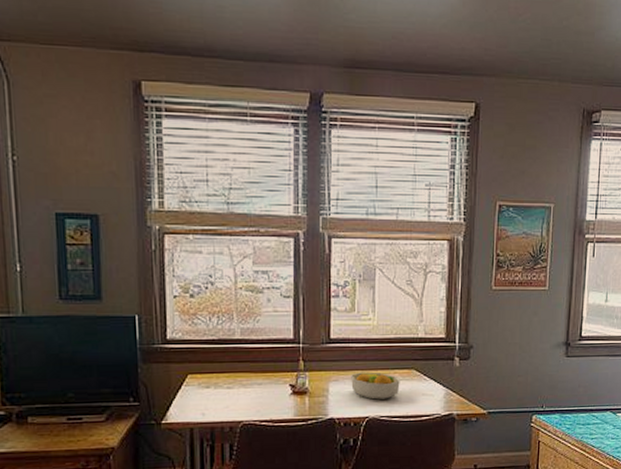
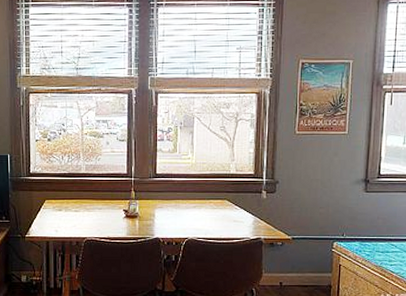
fruit bowl: present [351,372,400,400] -> none [173,201,215,224]

